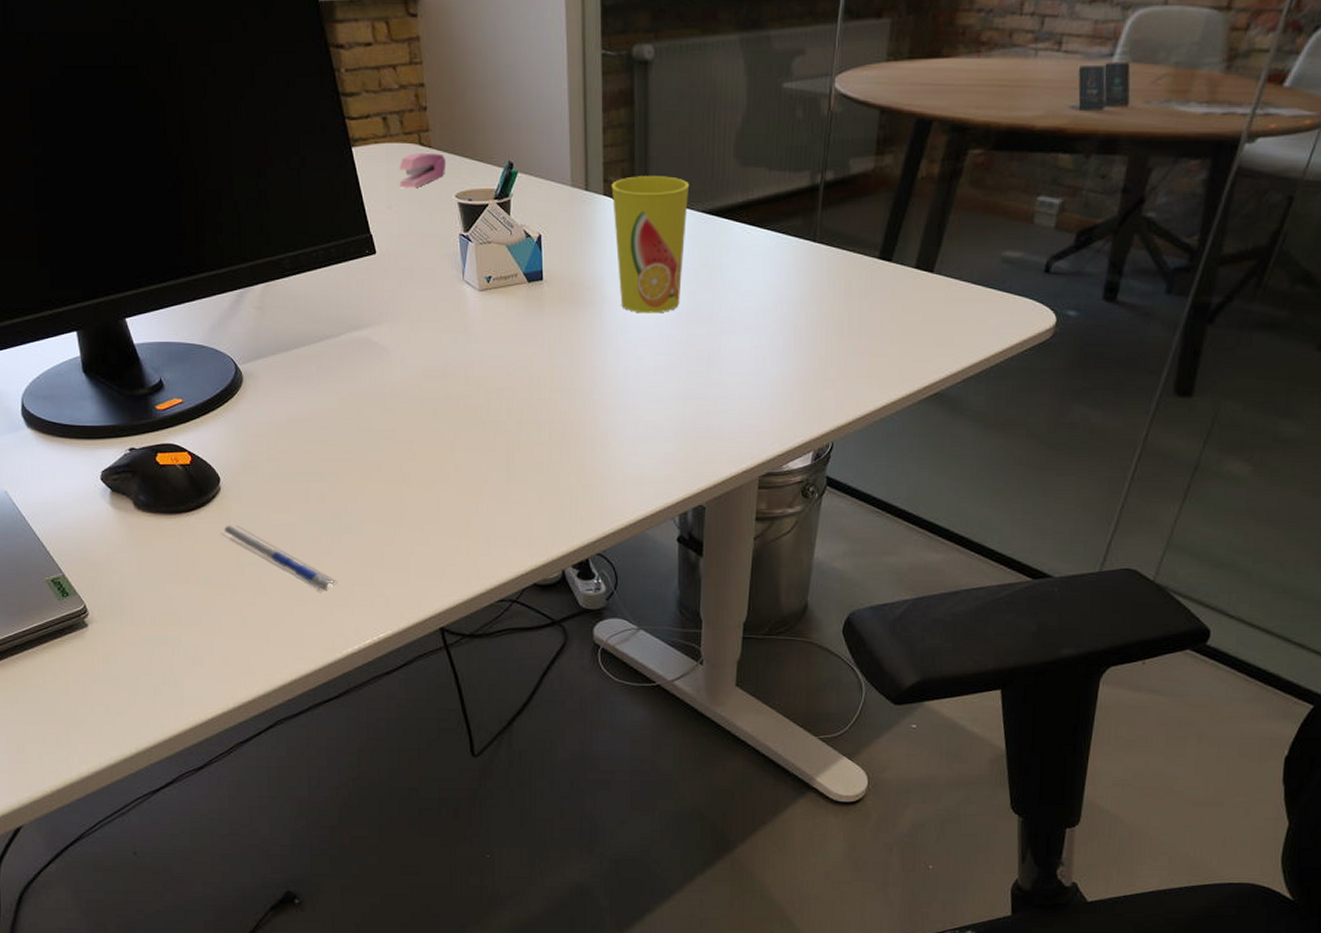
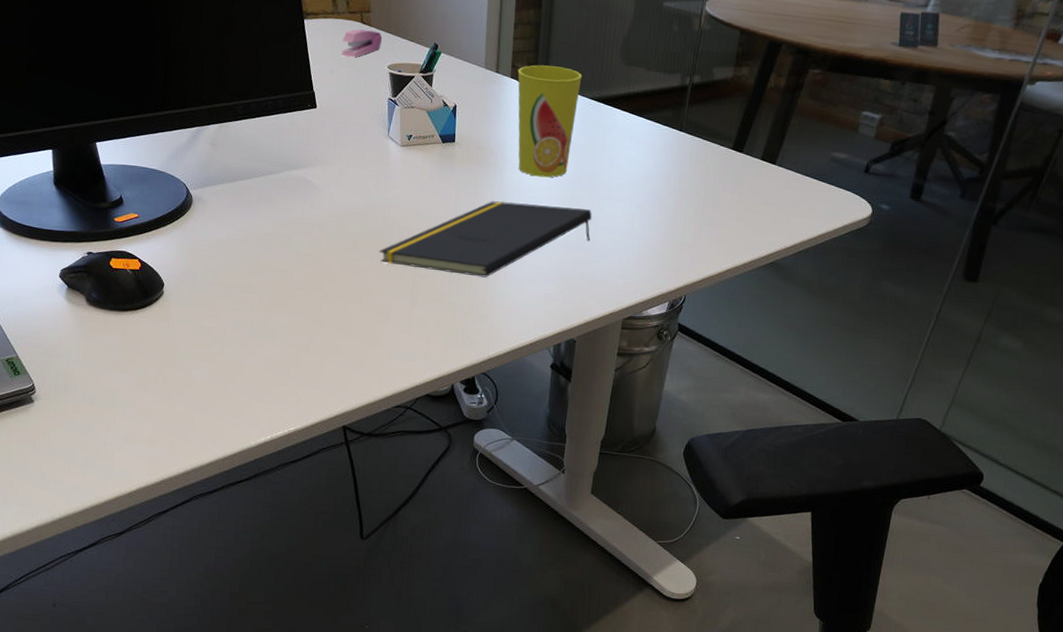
pen: present [221,525,338,592] -> none [160,324,258,388]
notepad: none [464,346,714,440] -> present [379,201,593,278]

